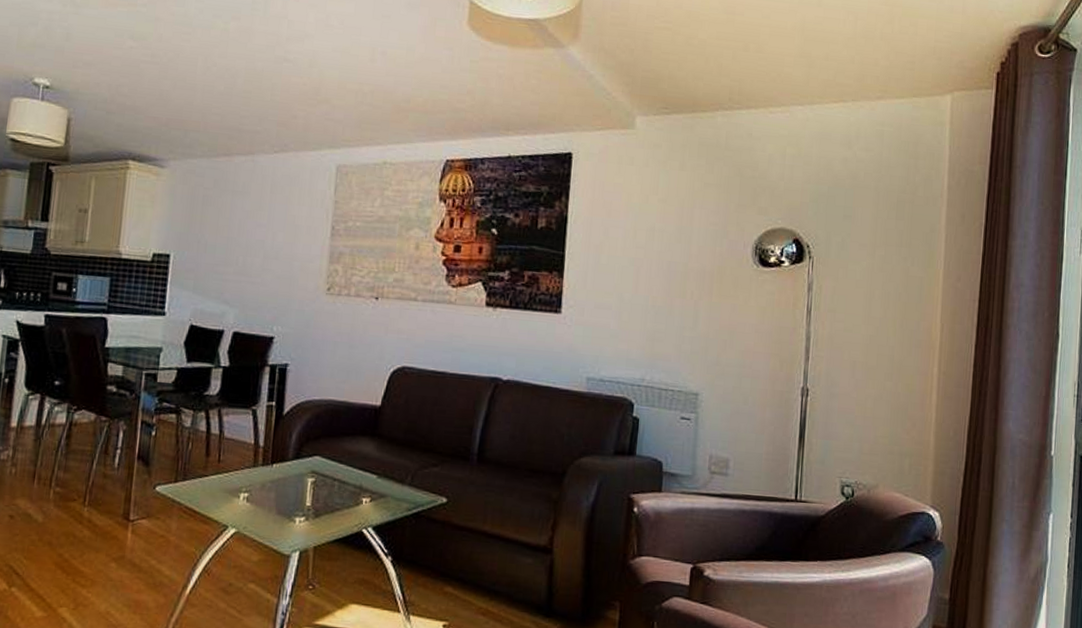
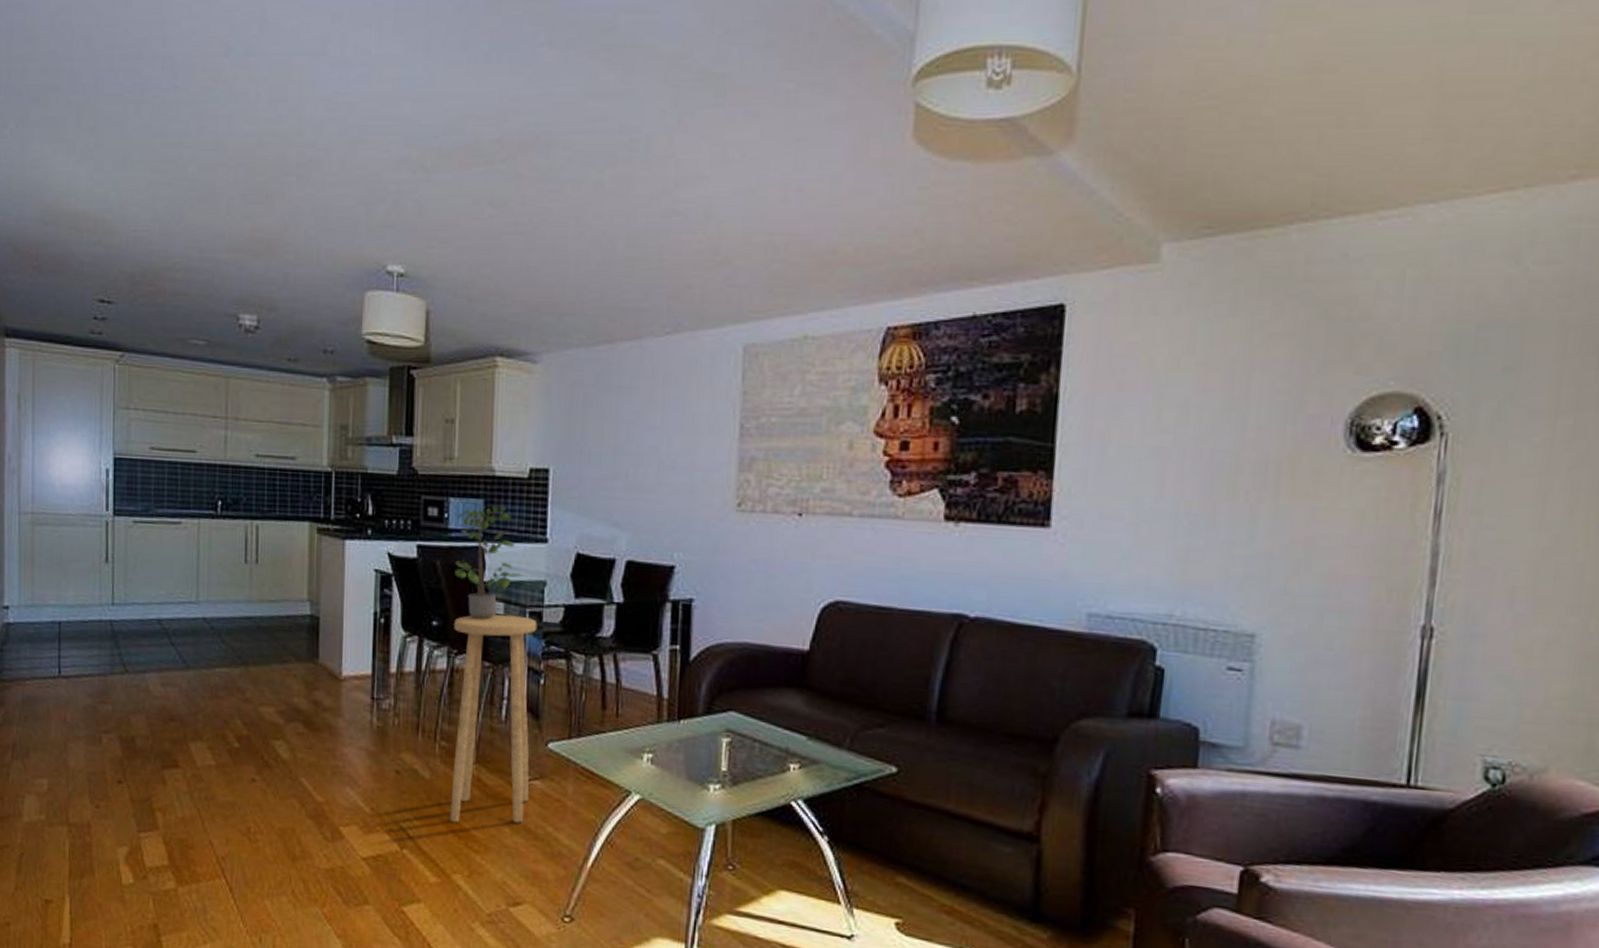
stool: none [59,375,152,561] -> present [450,614,537,823]
potted plant: none [79,282,142,380] -> present [455,505,524,620]

